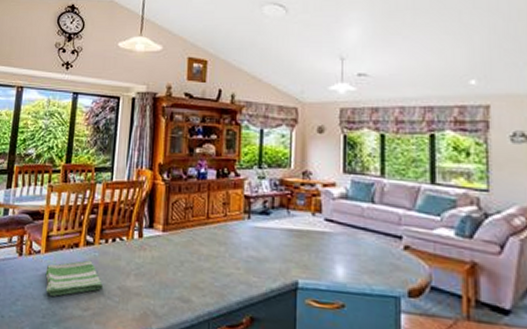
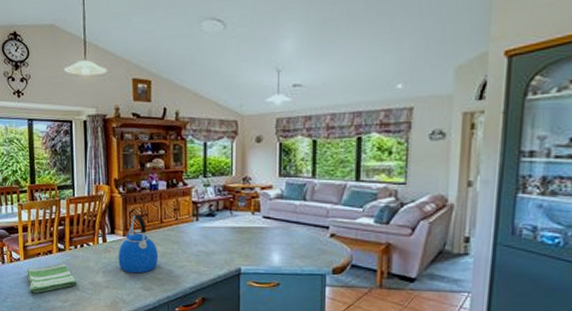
kettle: none [154,206,202,280] -> present [118,214,159,274]

